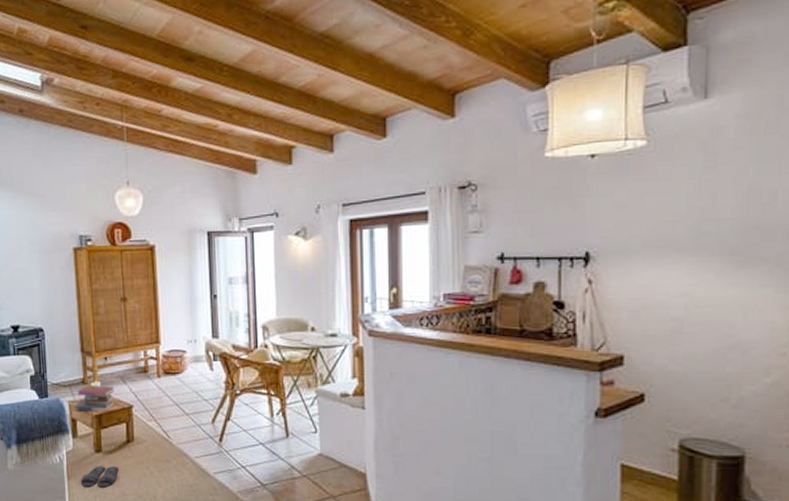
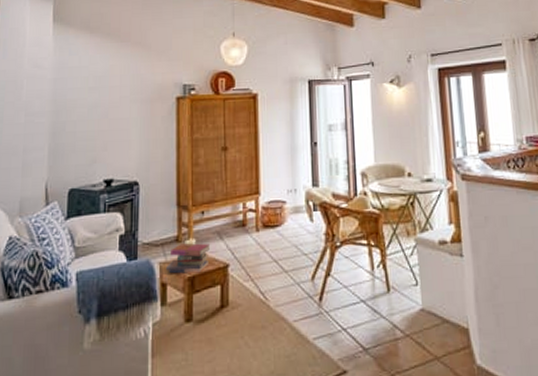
slippers: present [81,466,119,488] -> none [167,338,210,366]

